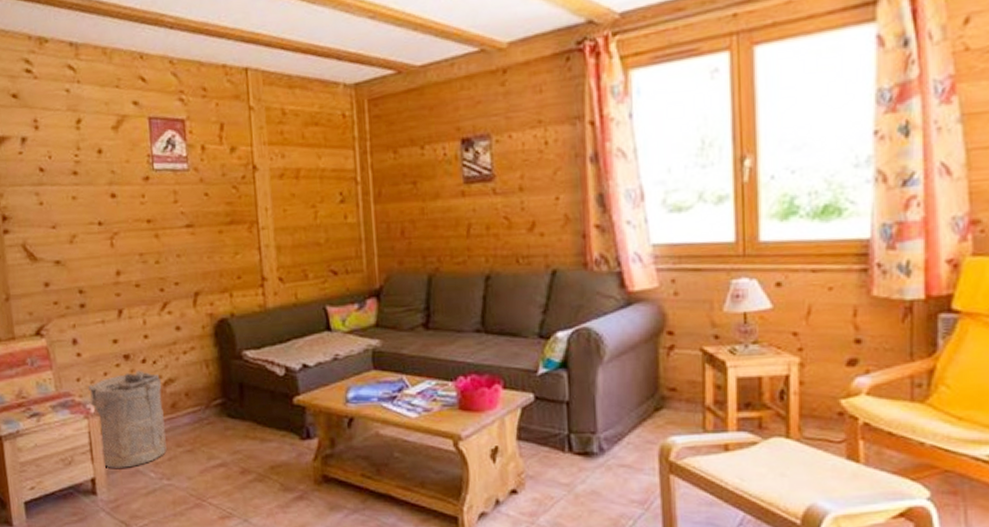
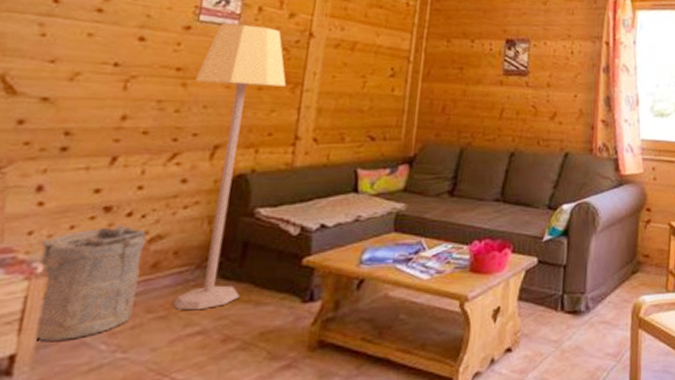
lamp: none [164,166,247,446] -> present [173,23,287,311]

